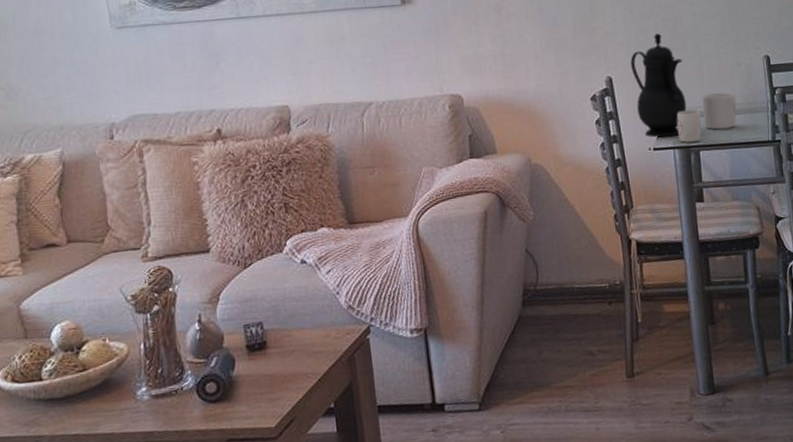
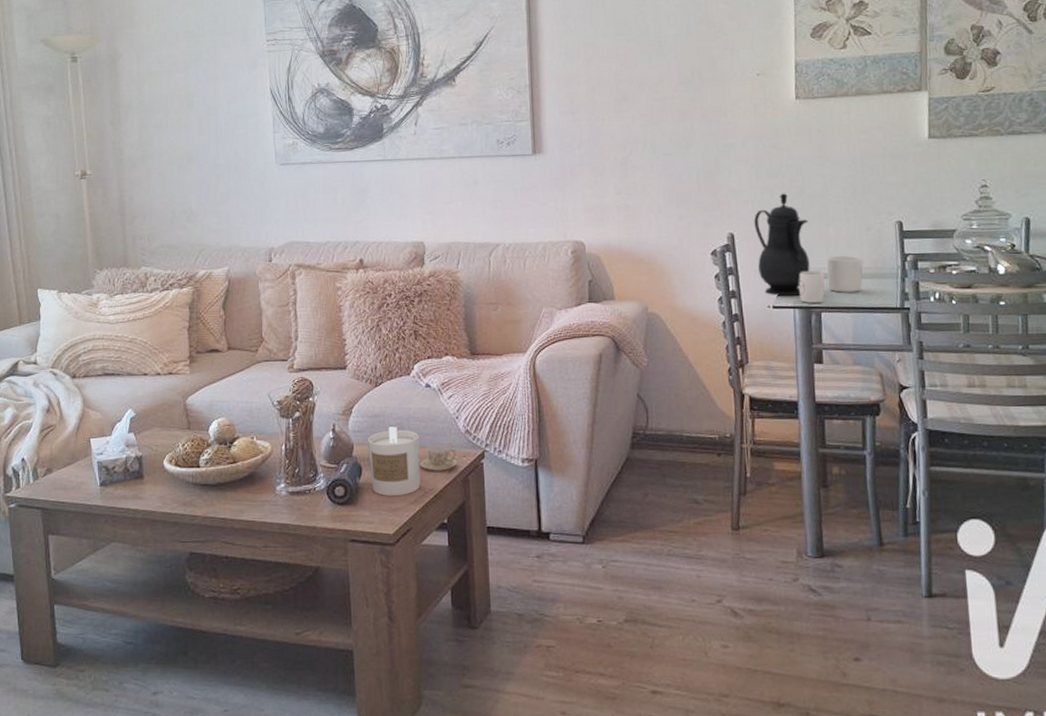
candle: none [239,310,302,387] -> present [367,427,421,497]
teacup: none [300,324,342,354] -> present [420,445,458,471]

